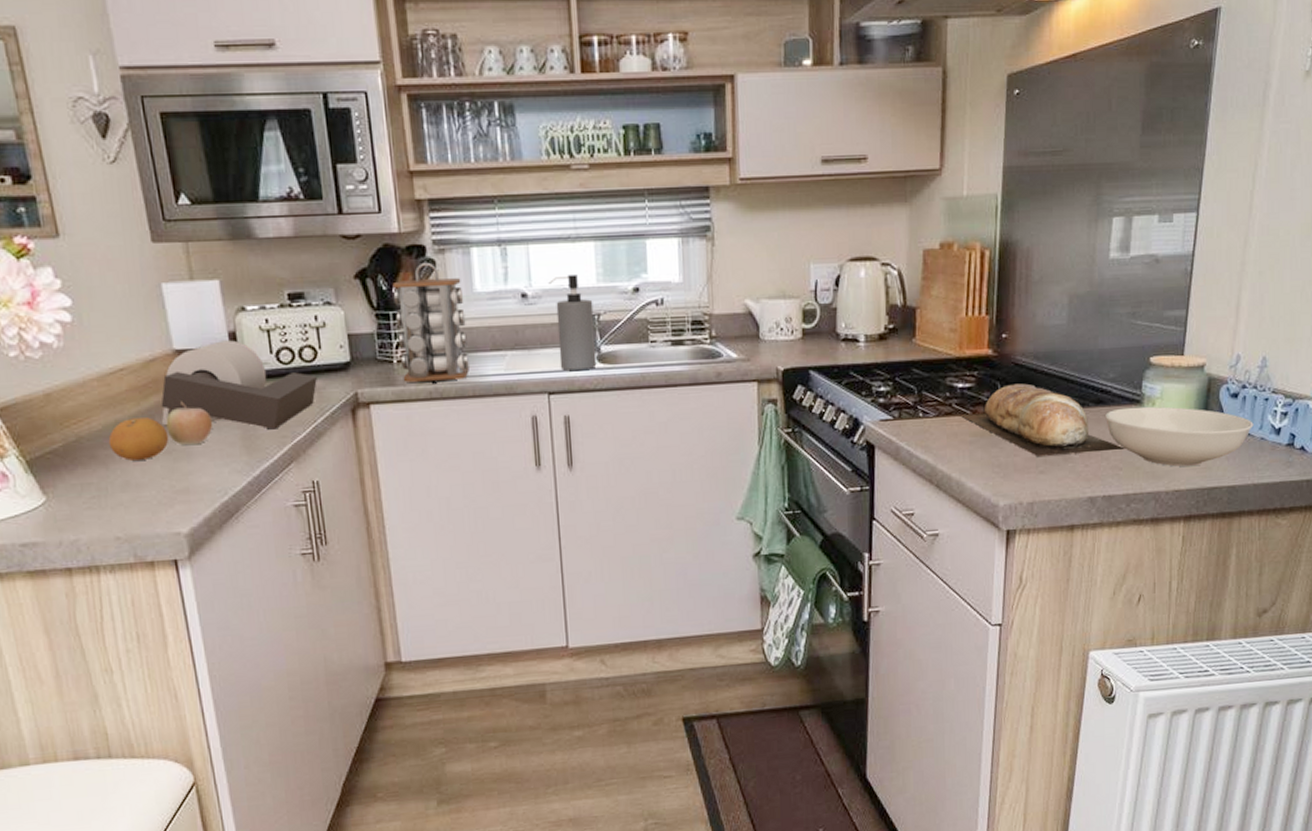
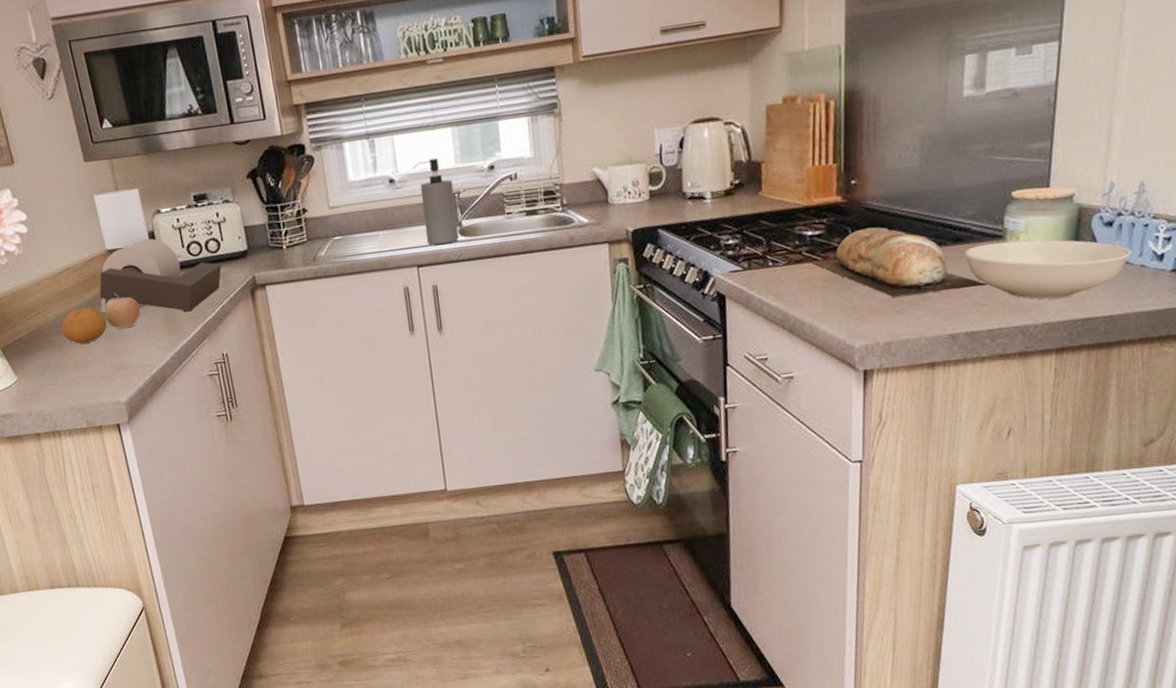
spice rack: present [392,262,471,383] -> none [278,158,349,265]

